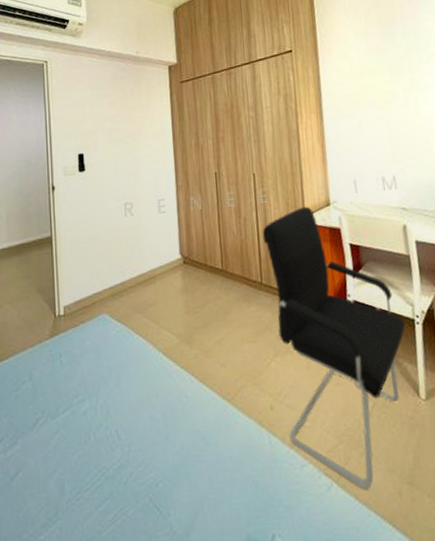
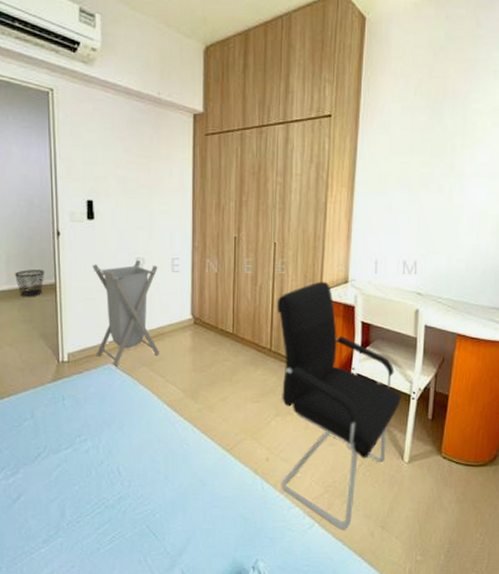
wastebasket: none [15,224,42,253] -> present [15,270,45,297]
laundry hamper: none [85,205,152,319] -> present [92,260,160,369]

